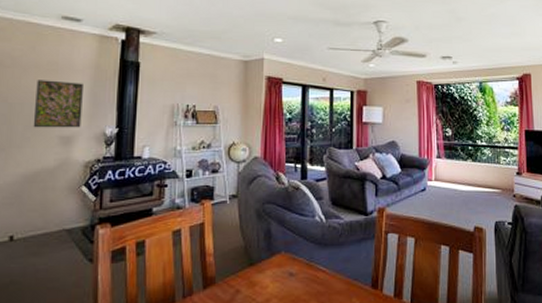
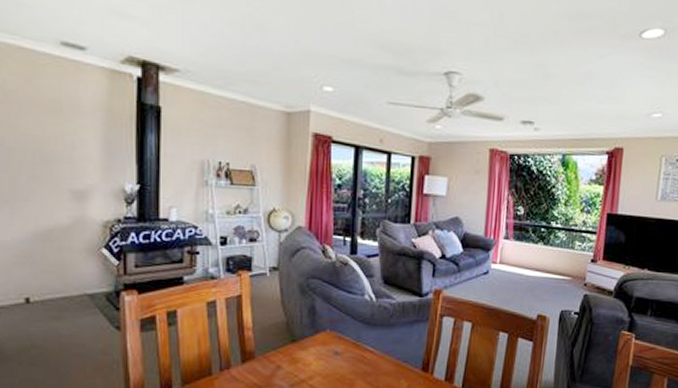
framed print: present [33,80,83,128] -> none [38,121,96,182]

